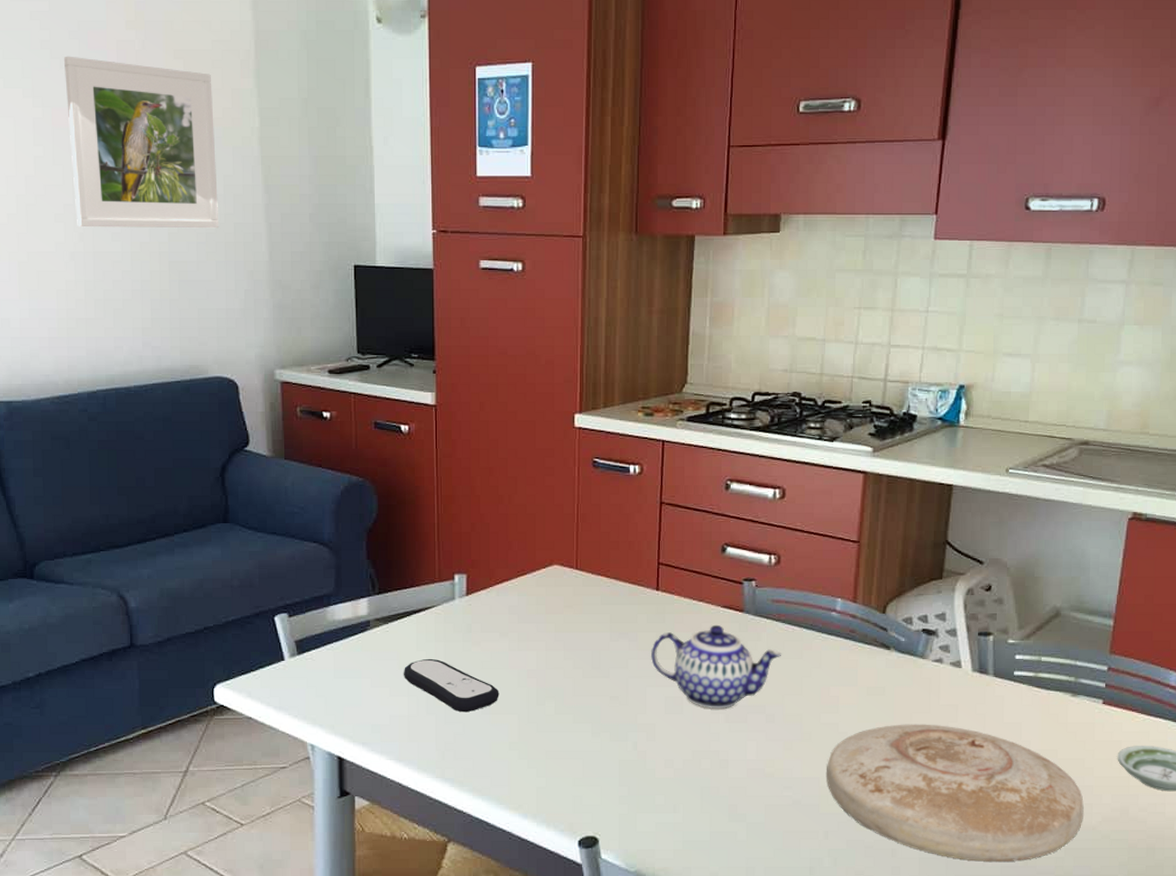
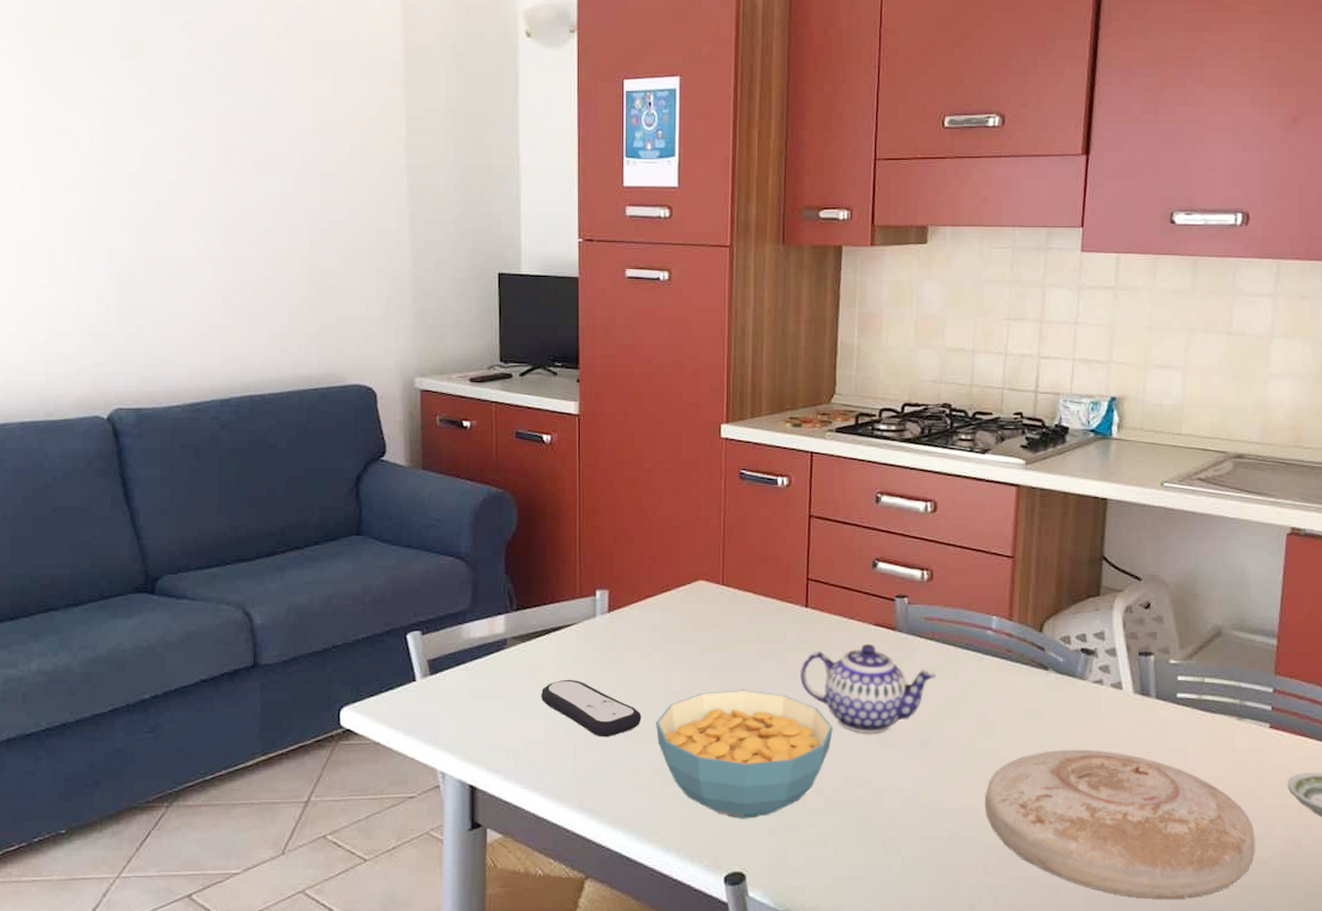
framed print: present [63,56,220,229] -> none [211,65,363,236]
cereal bowl: none [513,668,682,788] -> present [656,690,833,819]

